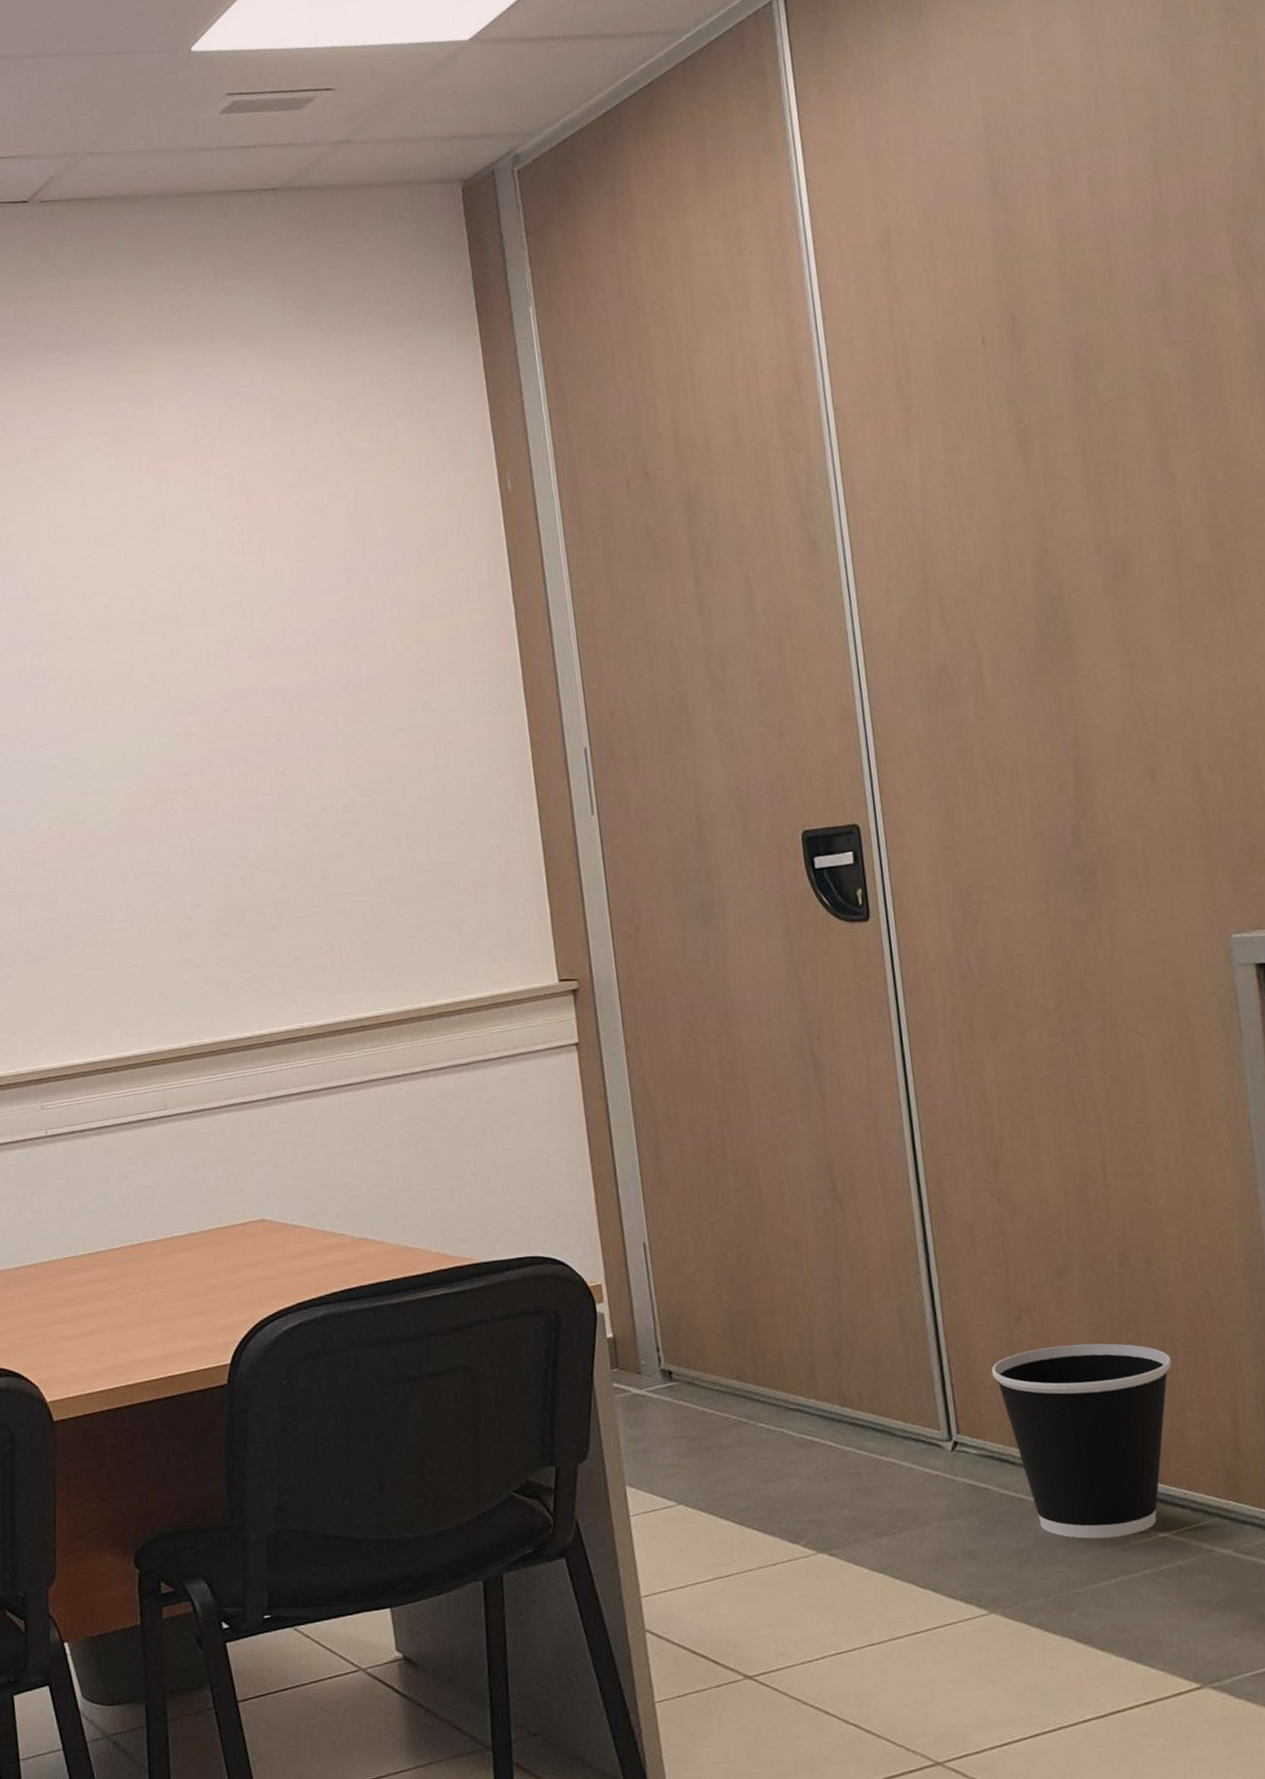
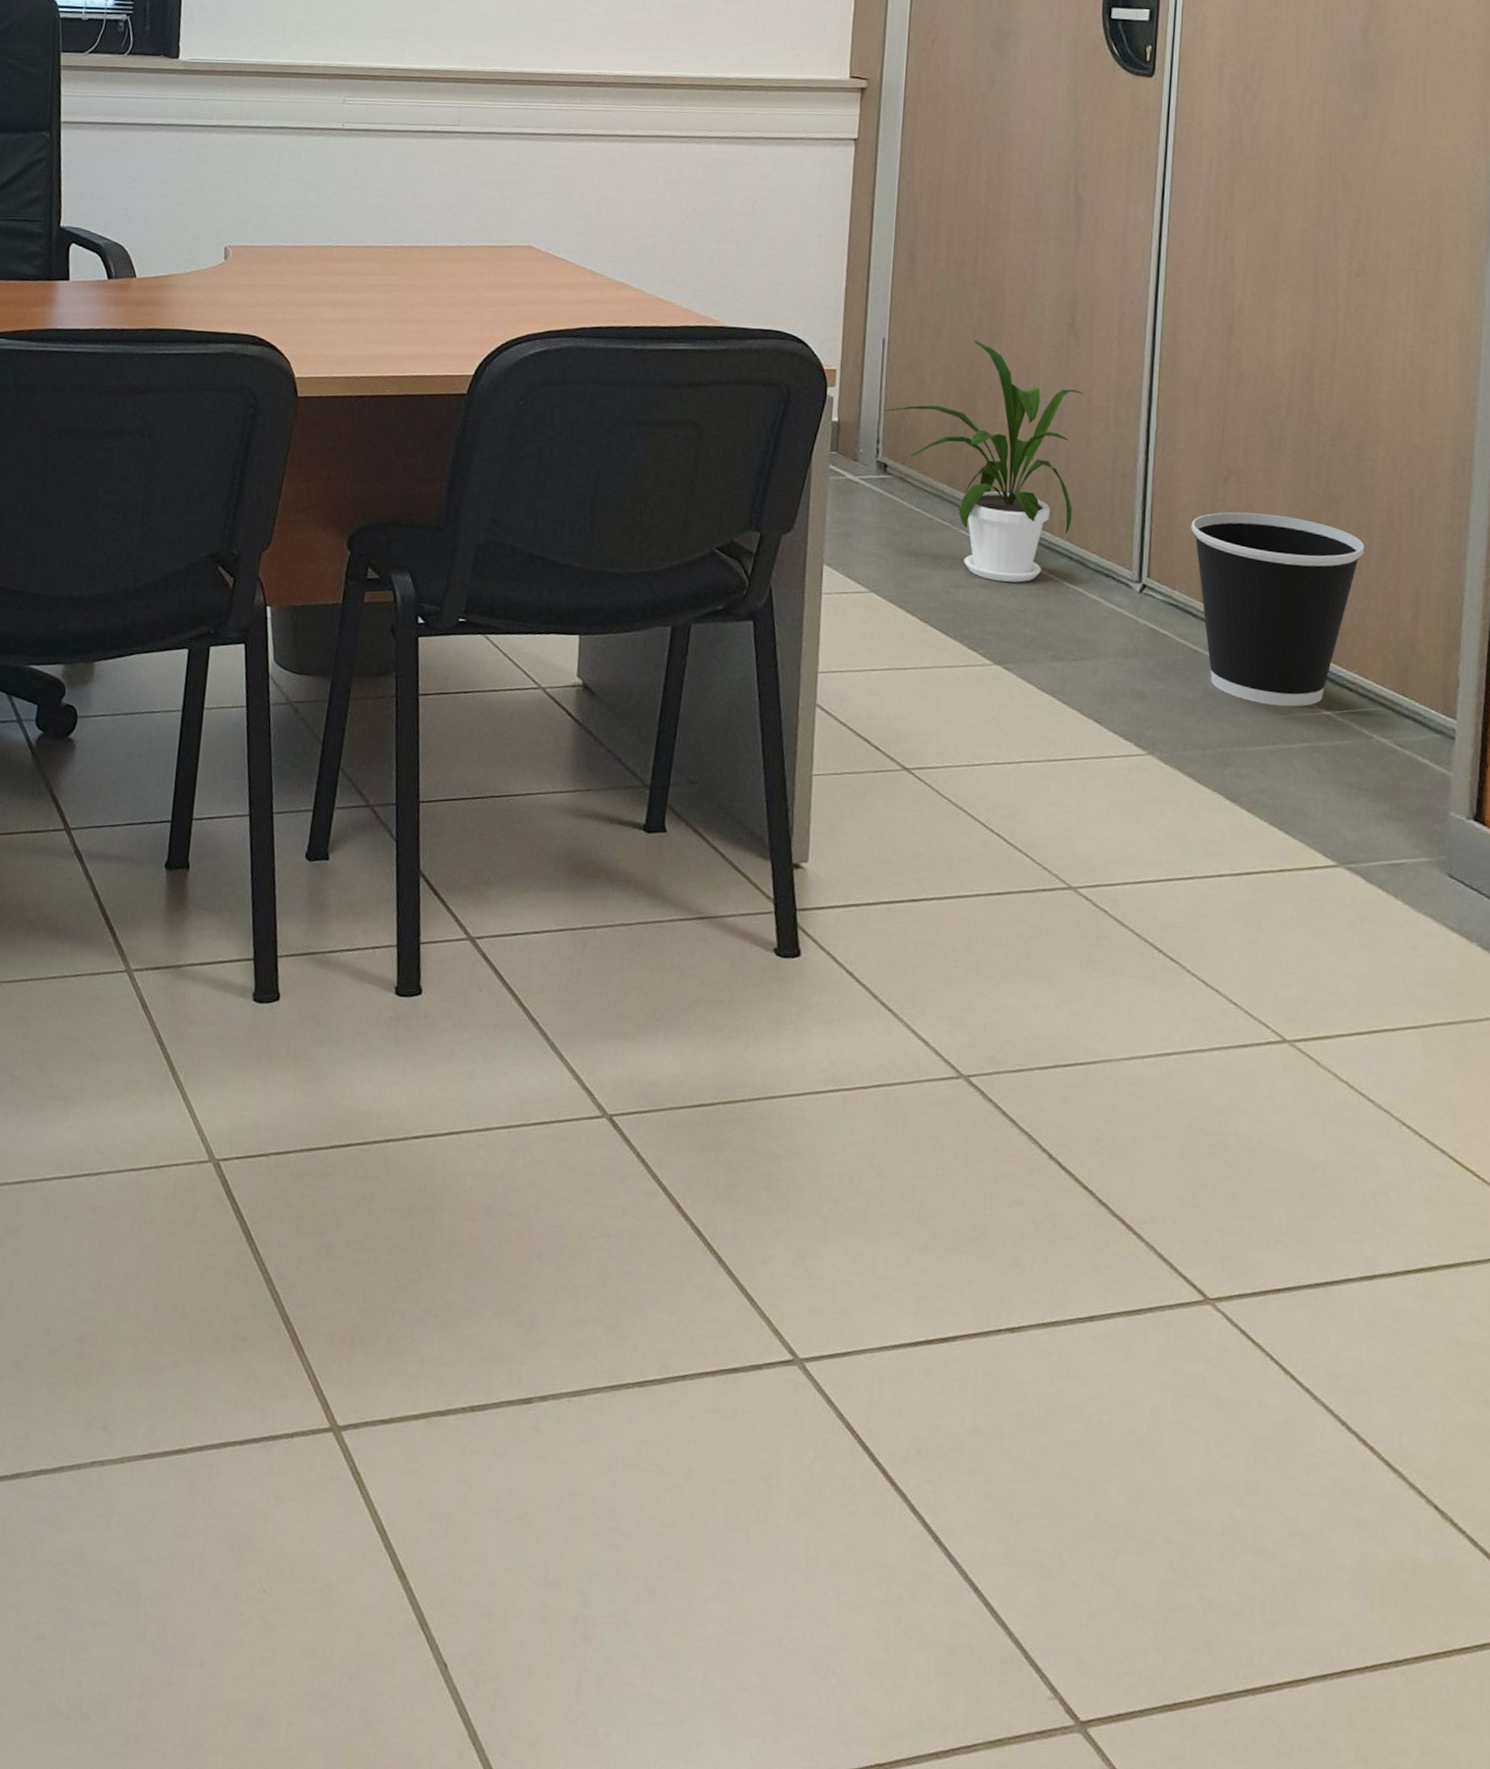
house plant: none [658,1226,870,1468] -> present [884,340,1084,583]

